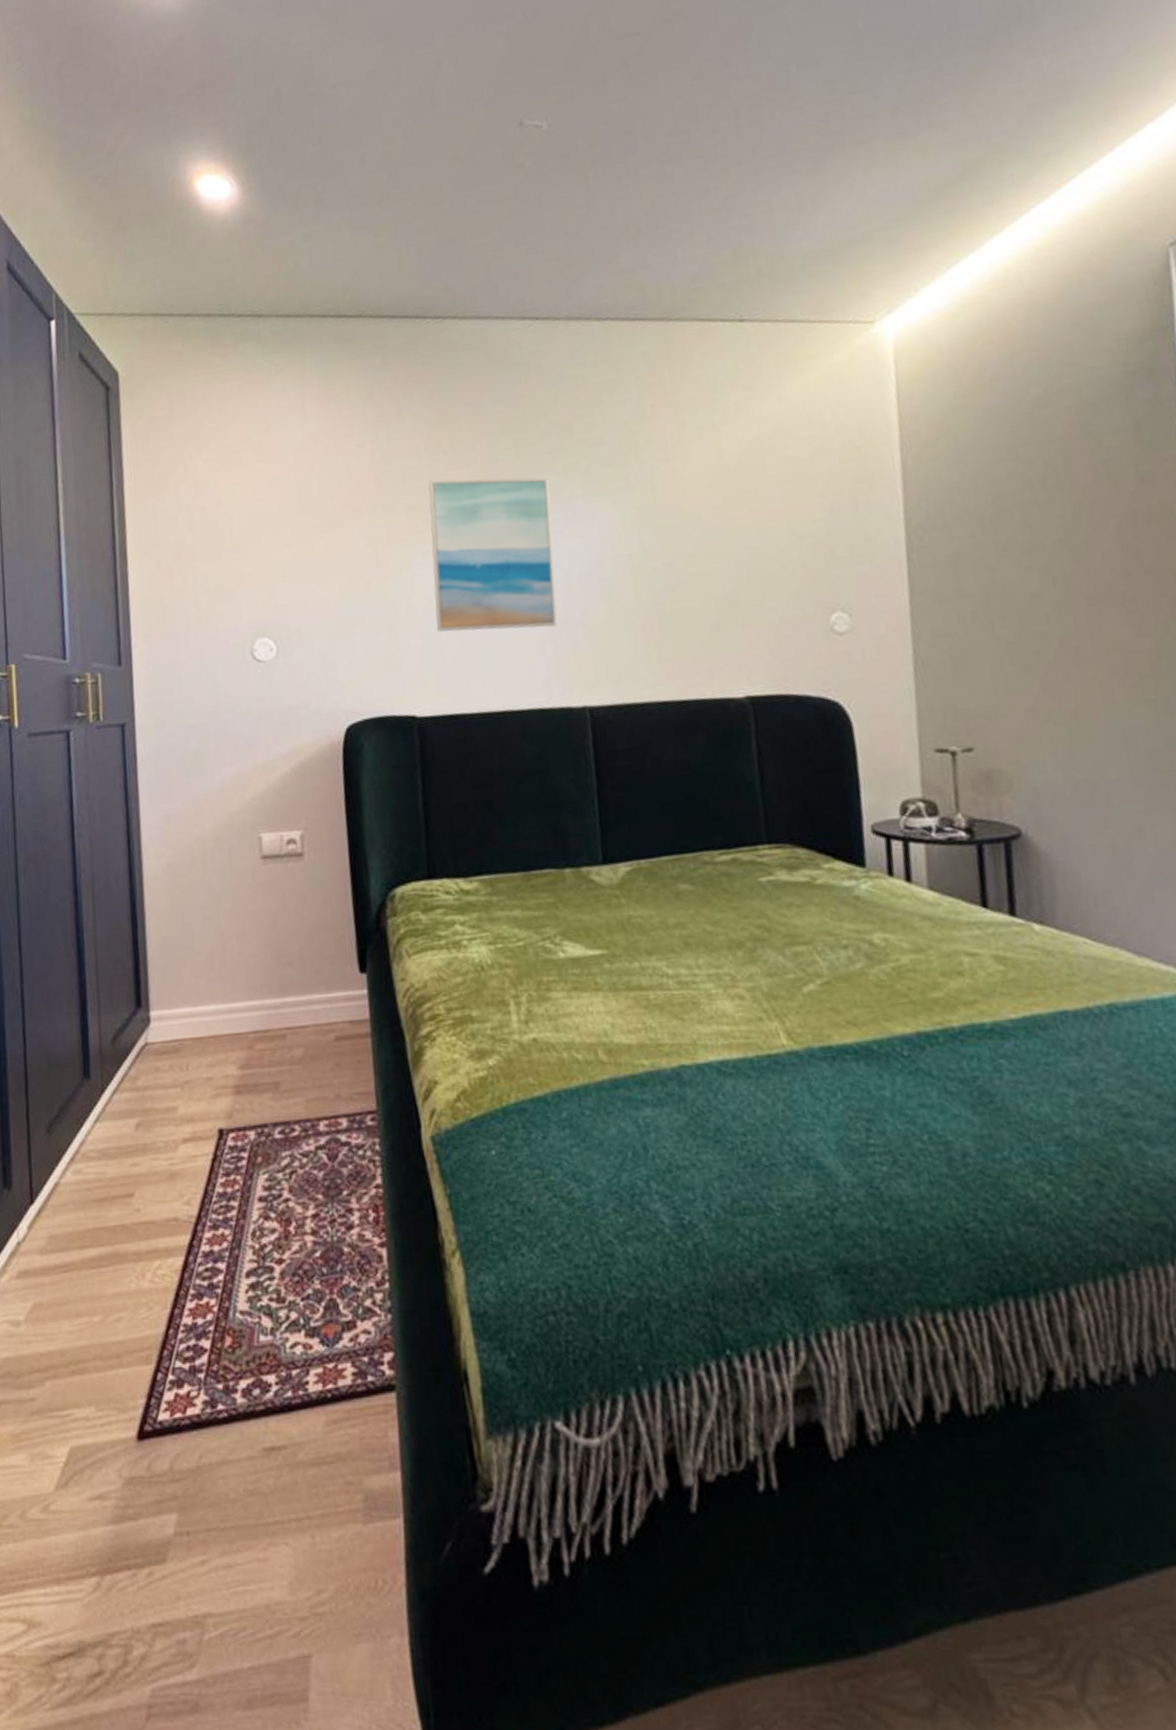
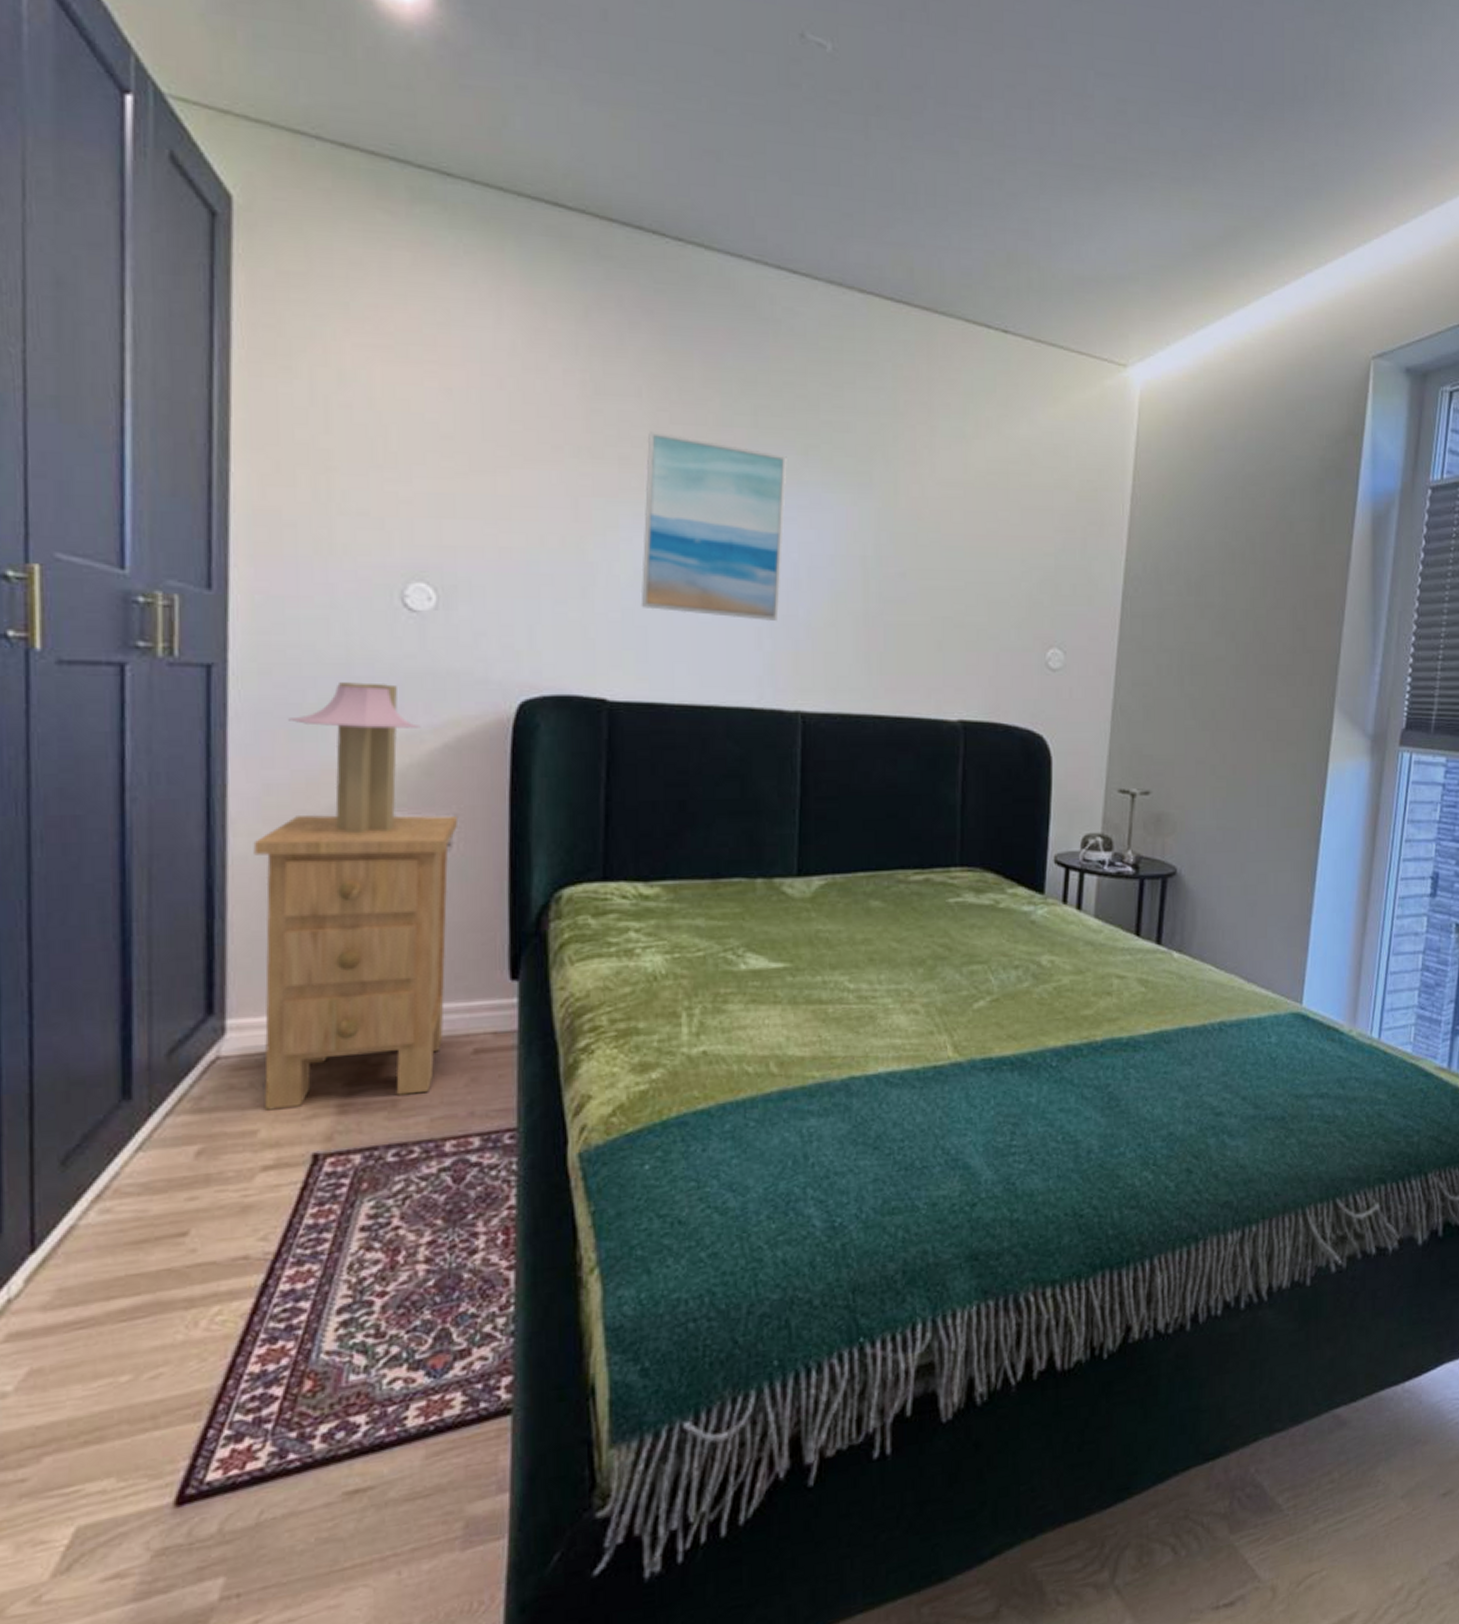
nightstand: none [160,829,311,1090] -> present [253,815,459,1111]
table lamp: none [178,724,273,851] -> present [288,682,421,834]

